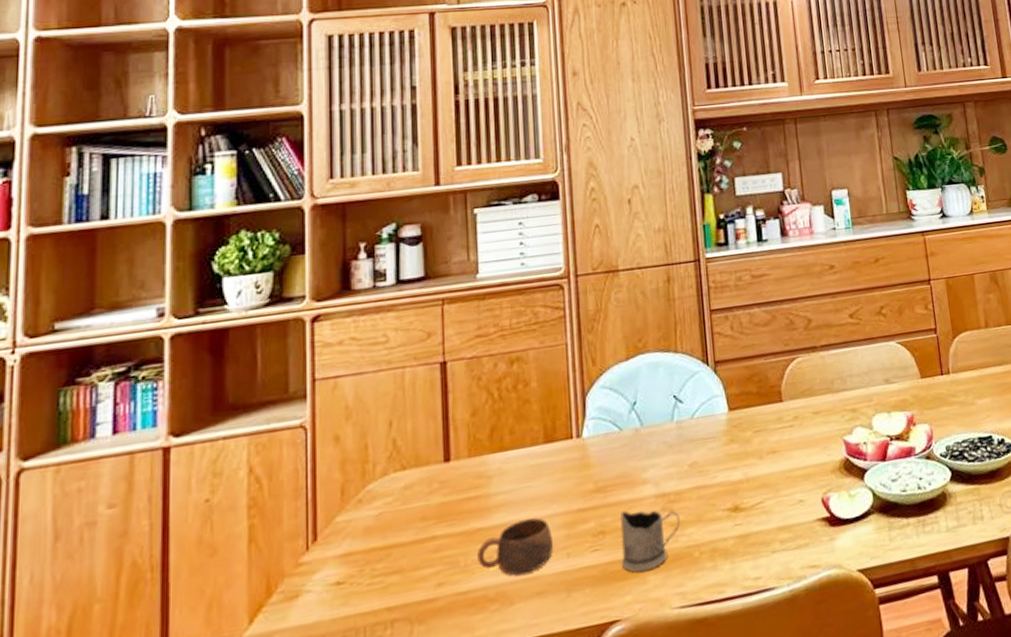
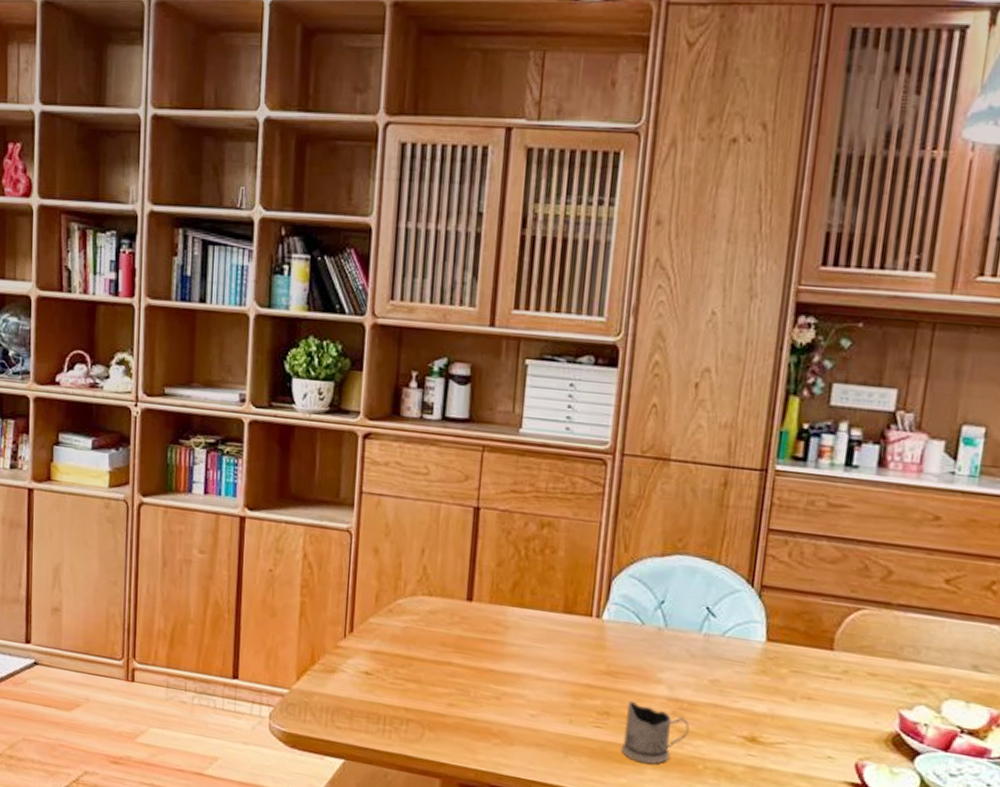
cup: present [477,517,553,576] -> none [486,675,558,724]

